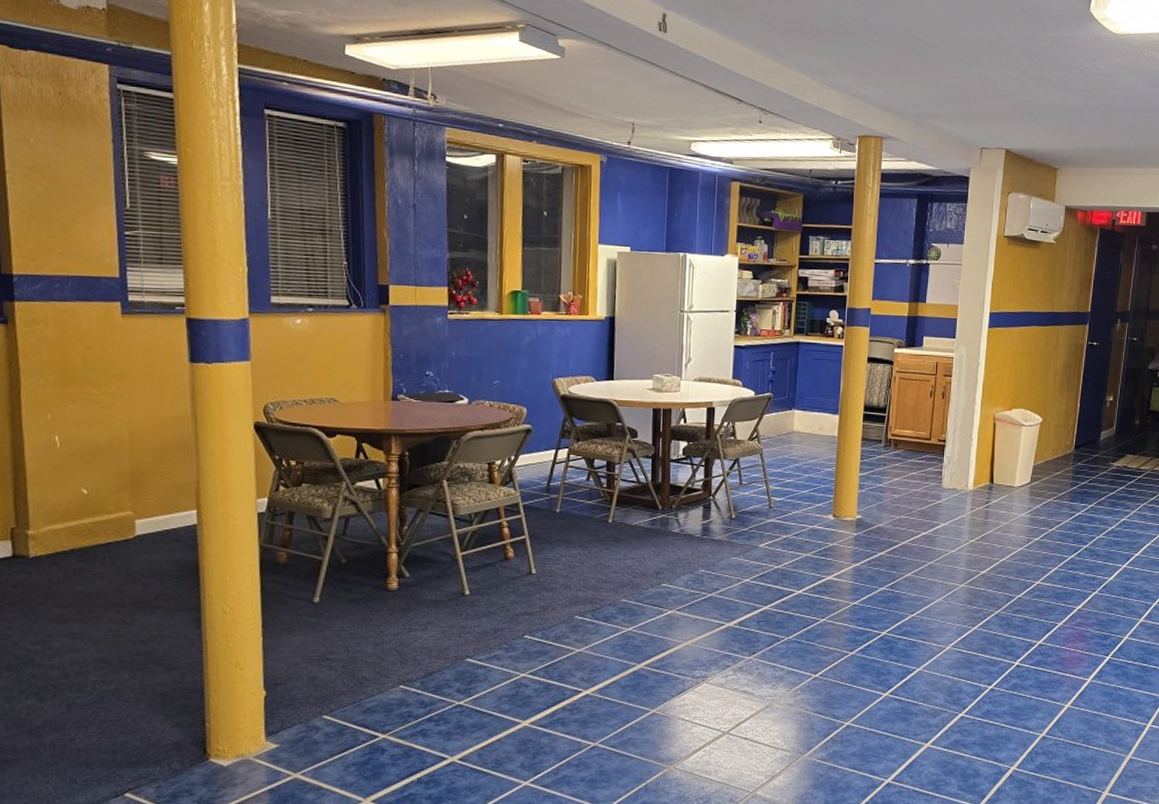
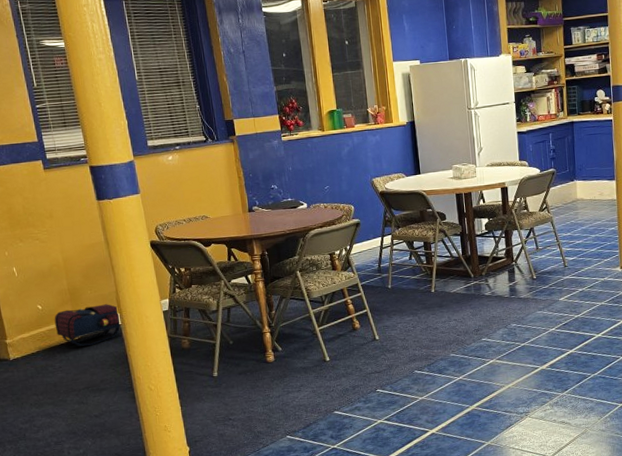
satchel: none [102,496,196,549] -> present [54,304,121,346]

